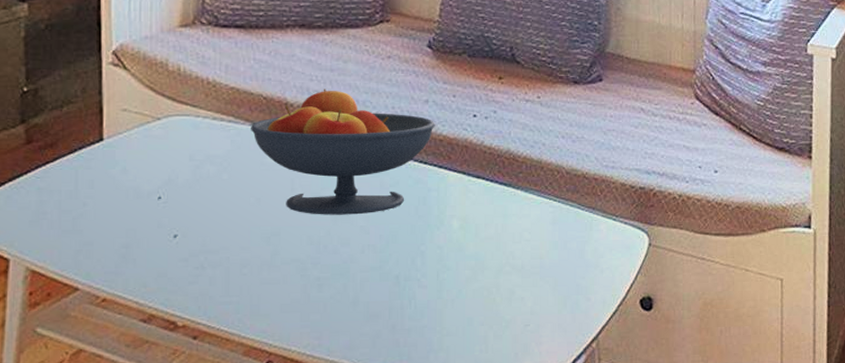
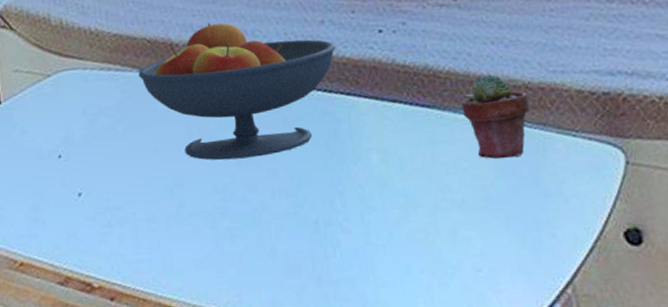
potted succulent: none [532,163,584,234] -> present [461,74,530,159]

